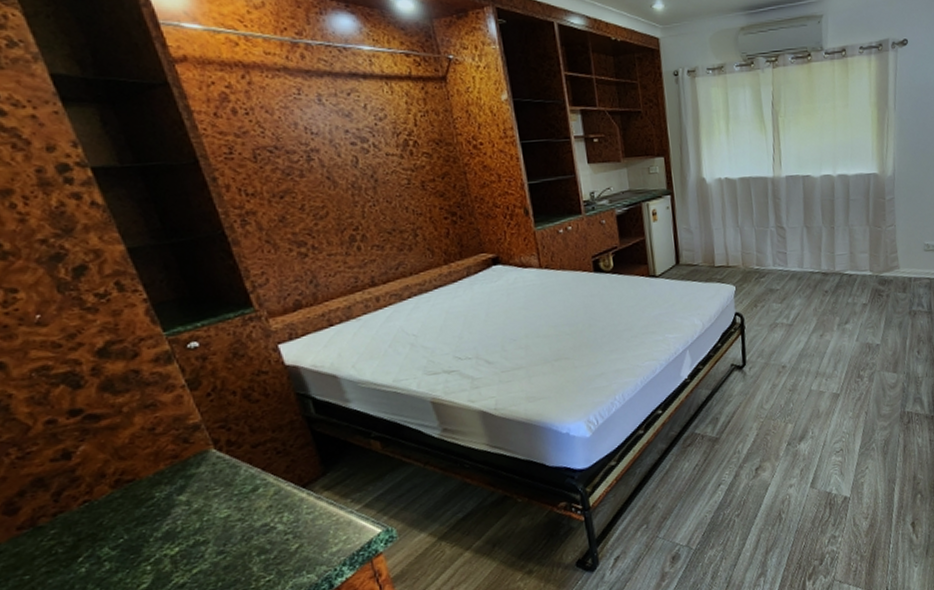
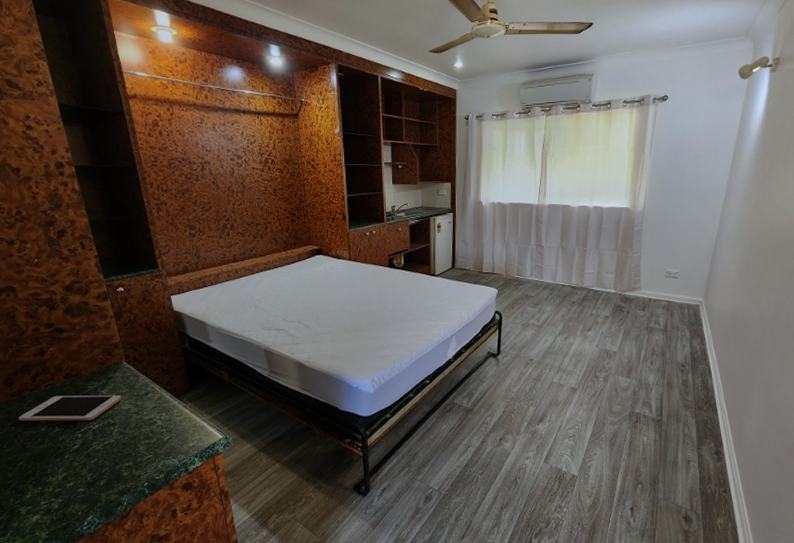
cell phone: none [34,498,214,566] -> present [18,395,122,422]

